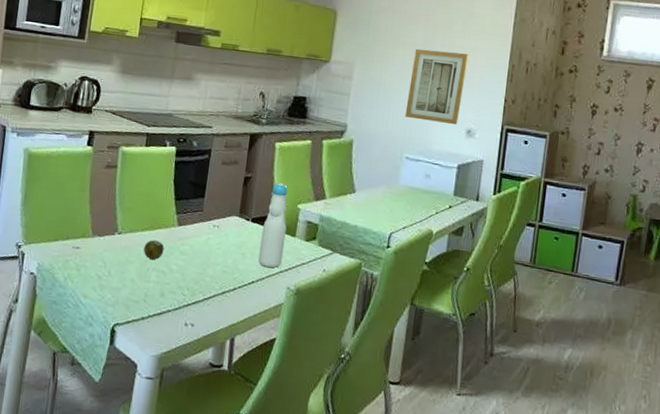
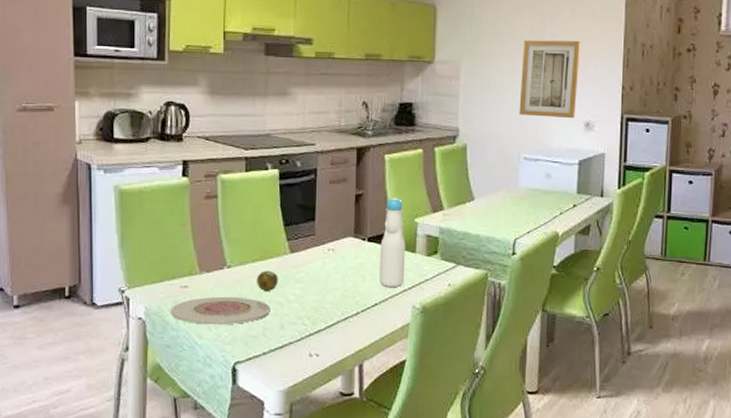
plate: none [61,259,154,288] -> present [171,296,270,325]

